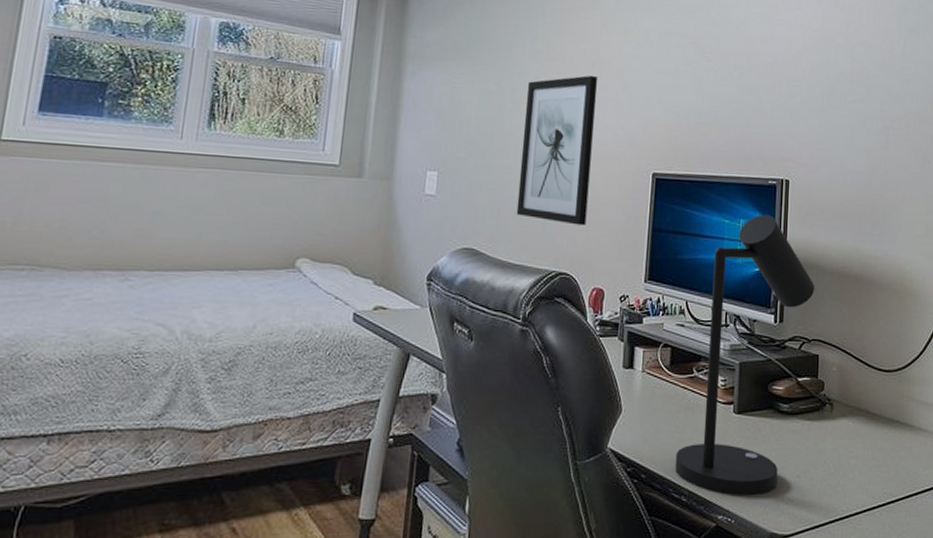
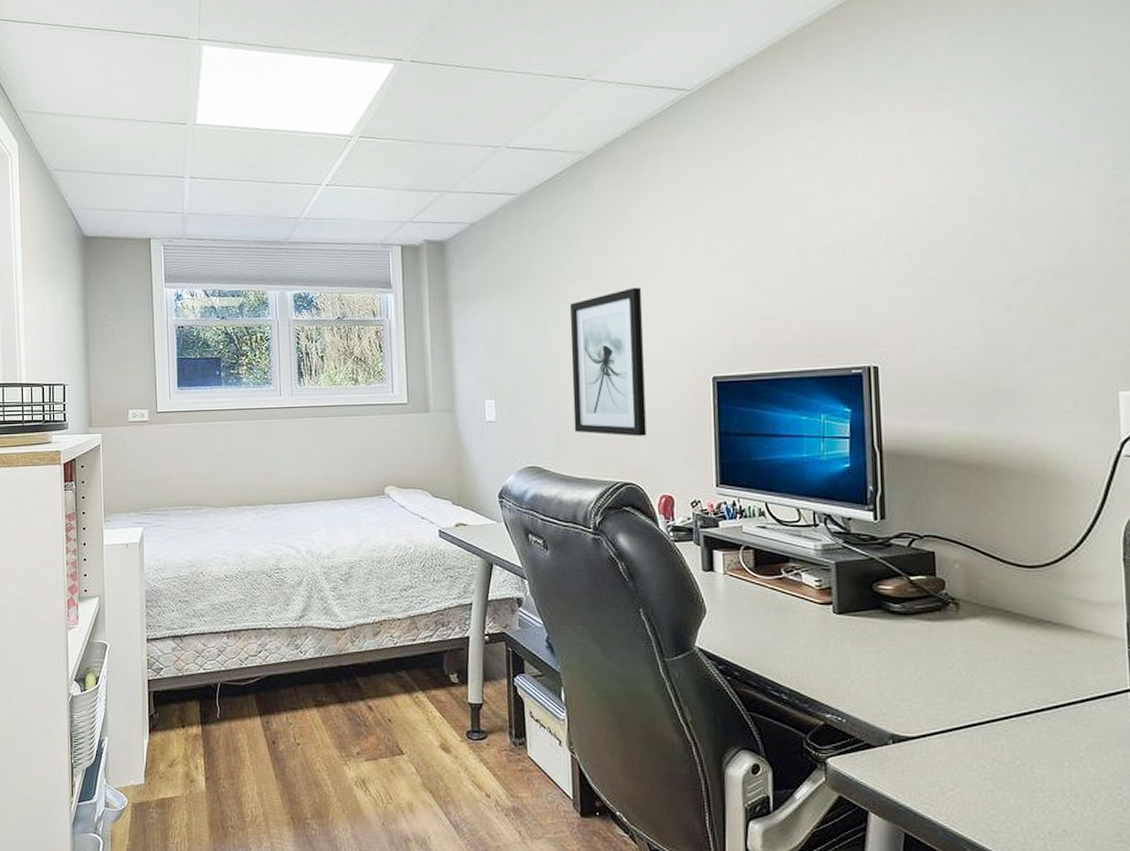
desk lamp: present [675,214,815,497] -> none [770,407,923,697]

